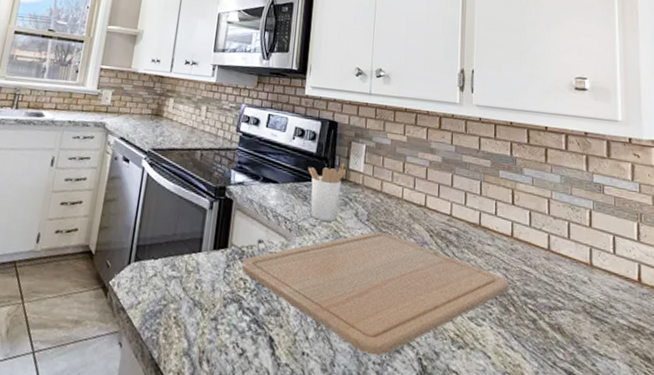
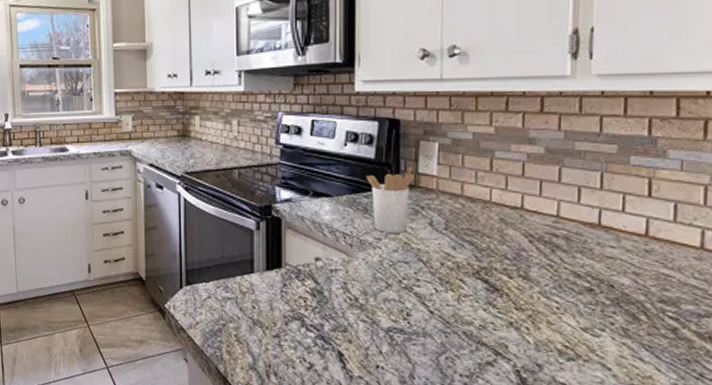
chopping board: present [242,231,509,356] -> none [300,241,640,369]

